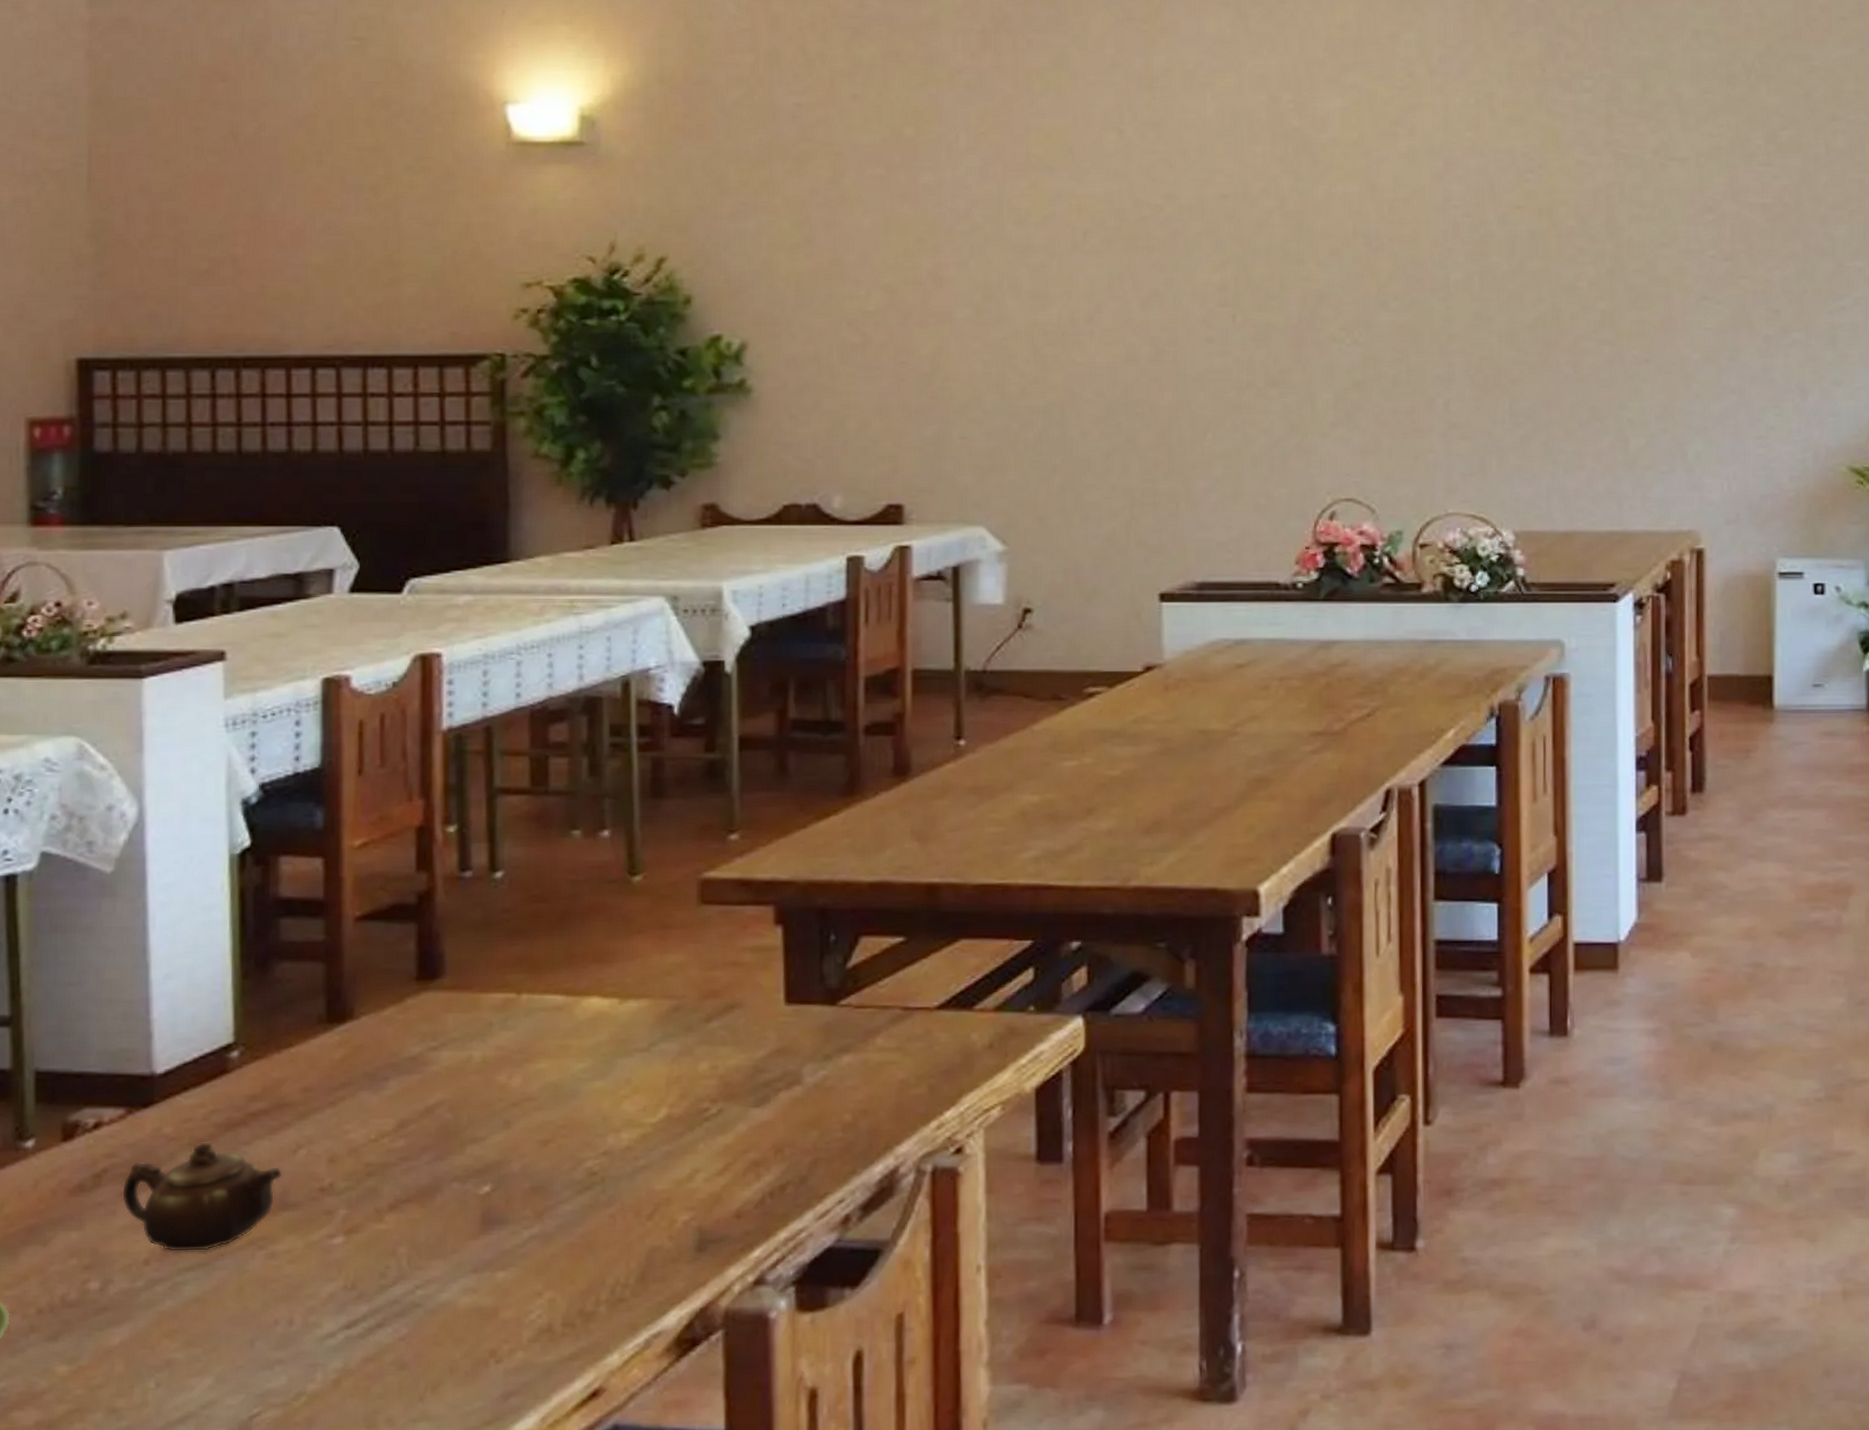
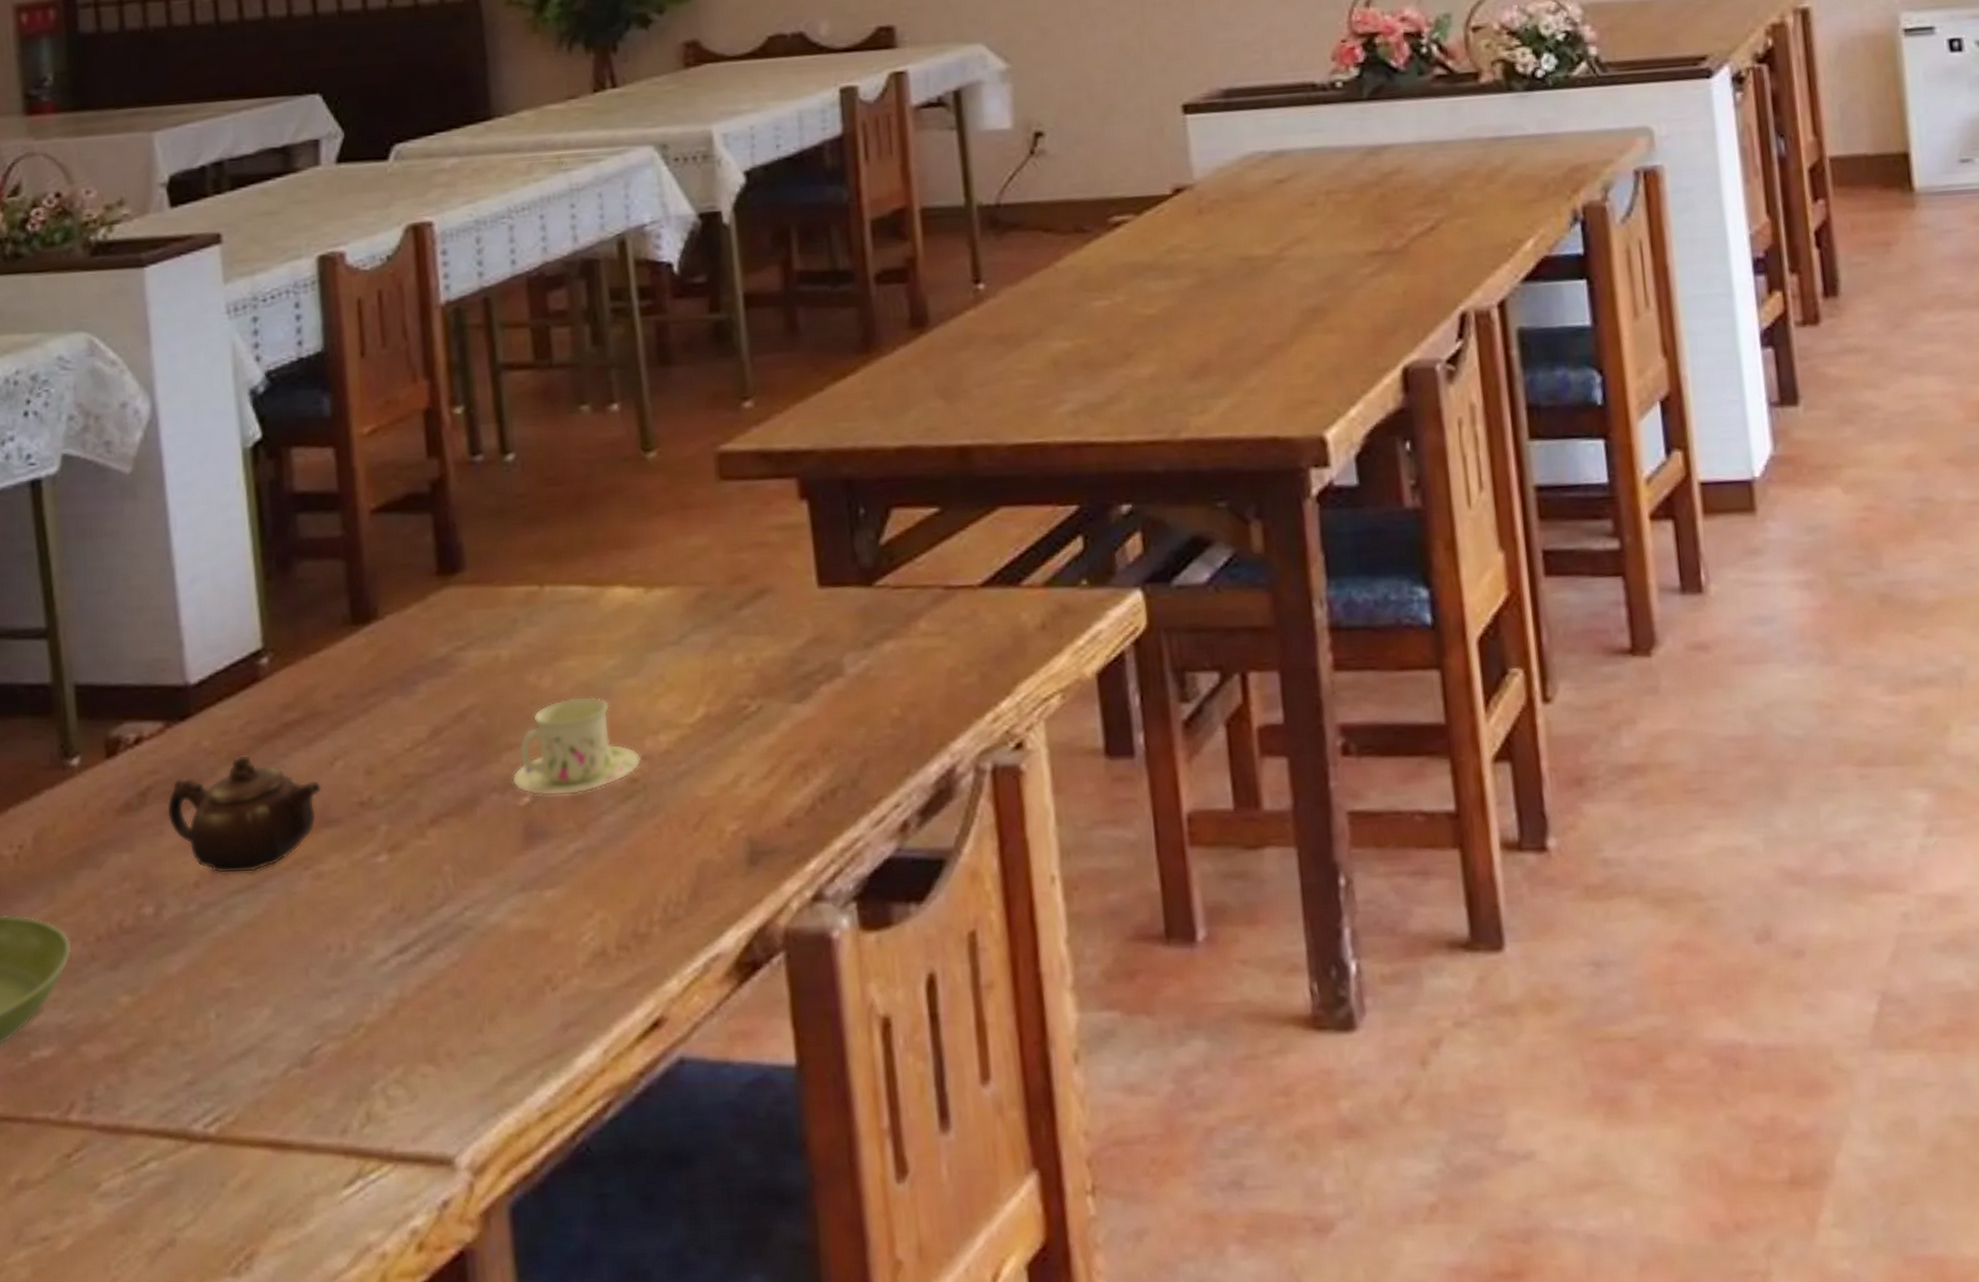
cup and saucer: none [474,1095,602,1186] -> present [512,696,642,796]

